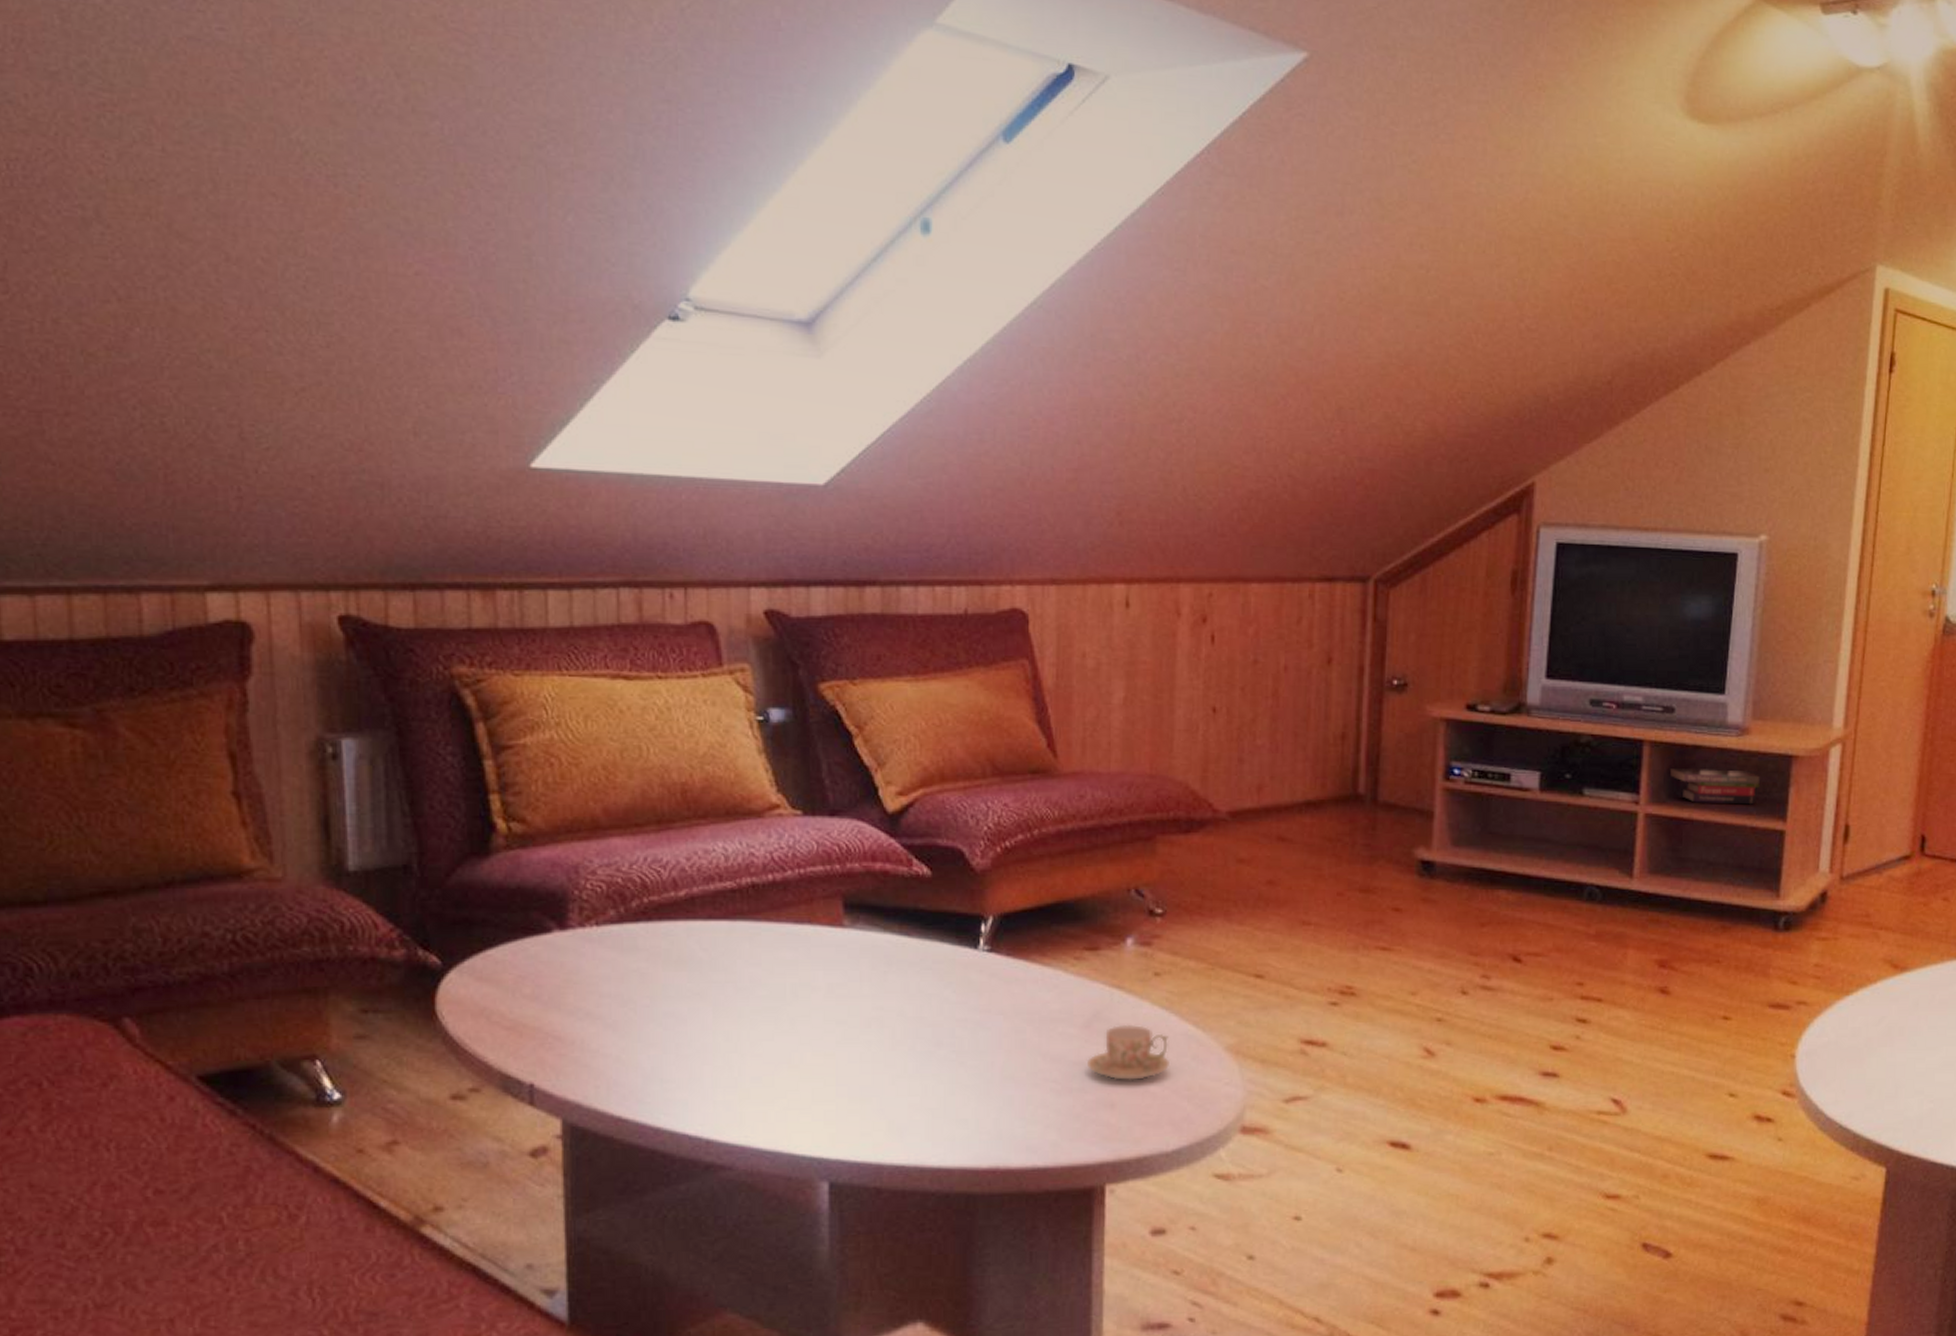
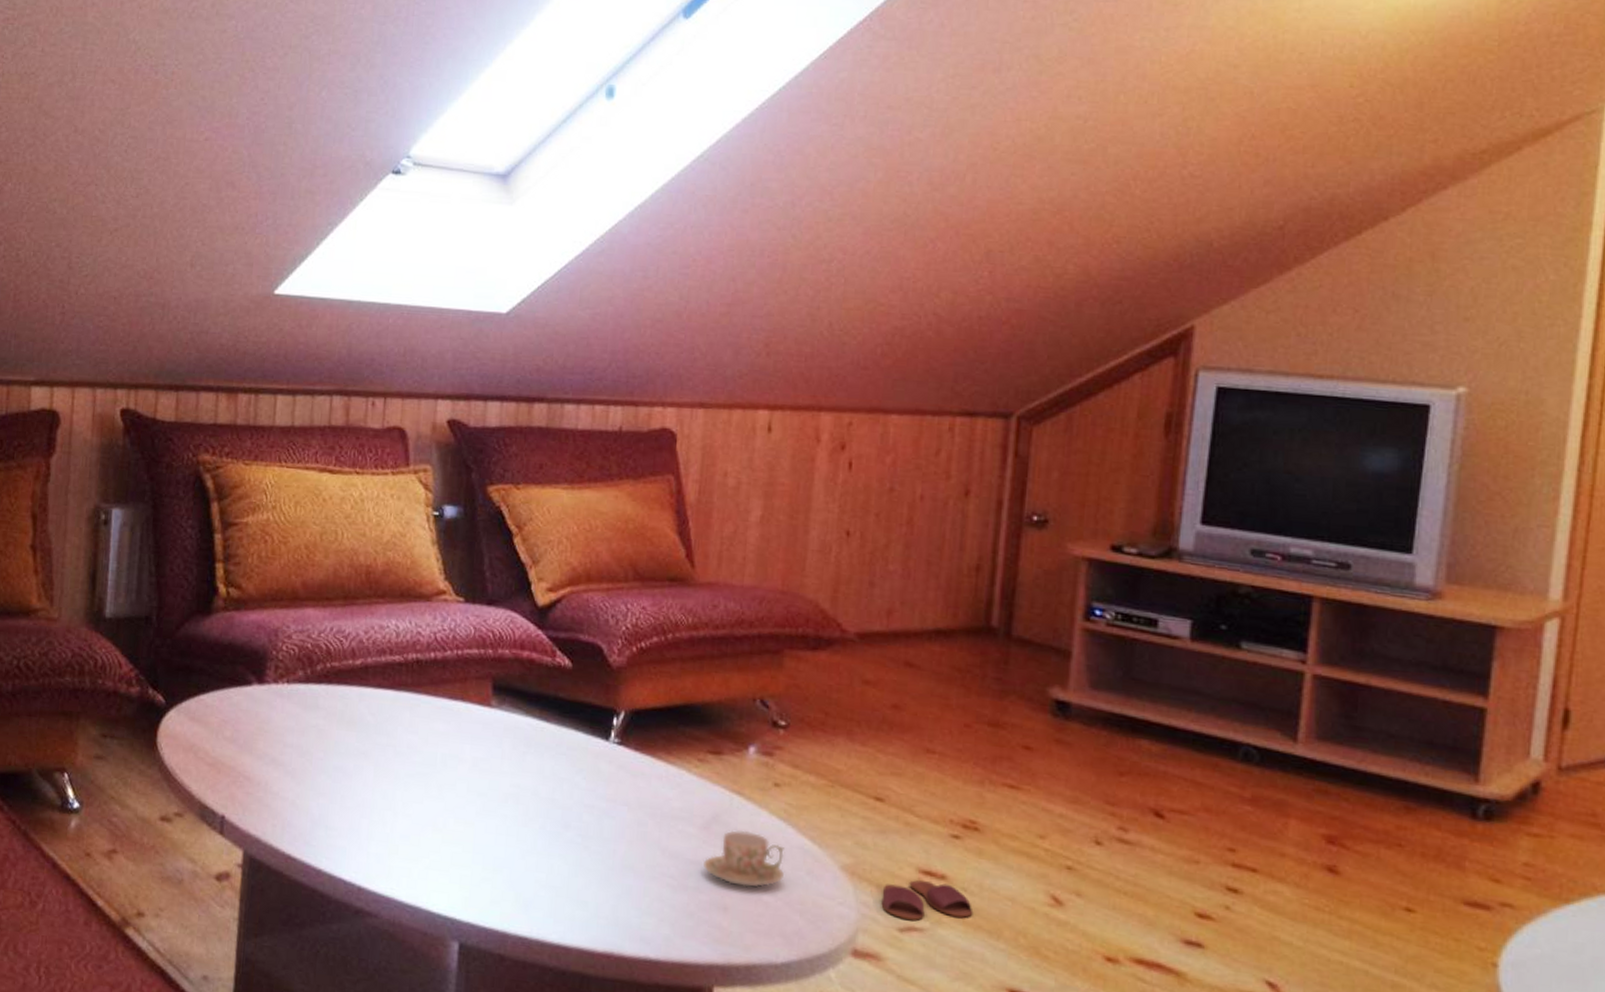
slippers: none [1266,1050,1354,1090] -> present [881,880,974,920]
books: present [1670,769,1760,805] -> none [1344,629,1455,677]

